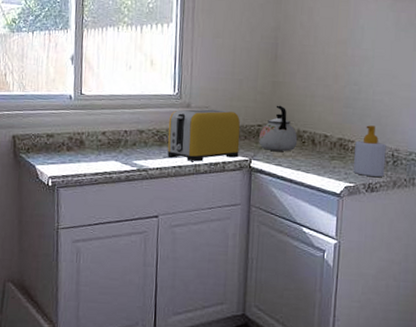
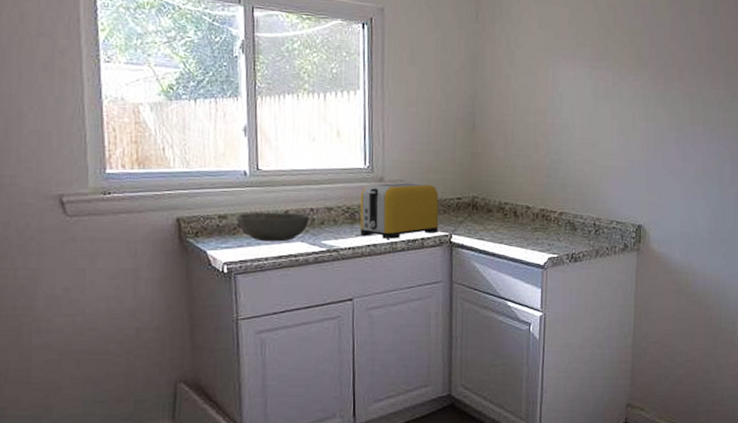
bowl: none [61,132,124,160] -> present [236,212,310,242]
kettle: present [259,105,298,151] -> none [459,177,499,225]
soap bottle: present [354,125,386,177] -> none [557,195,588,246]

